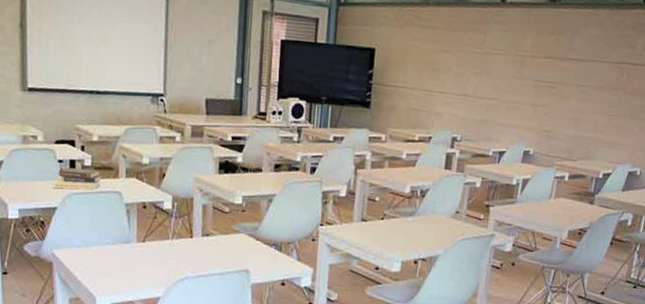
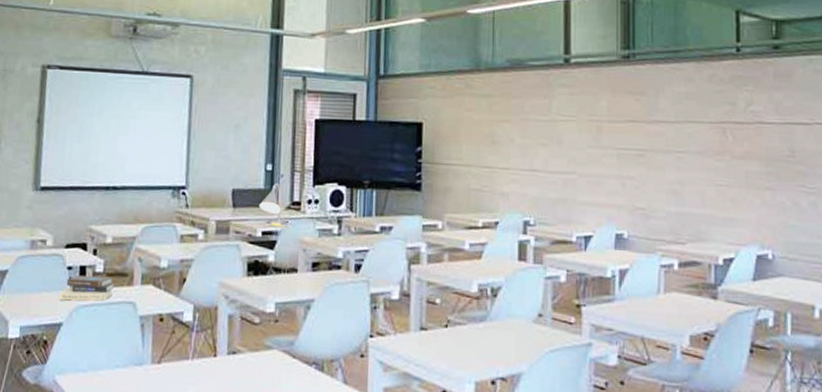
table lamp: none [229,95,255,133] -> present [258,183,289,227]

